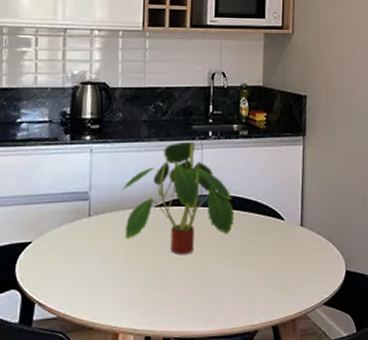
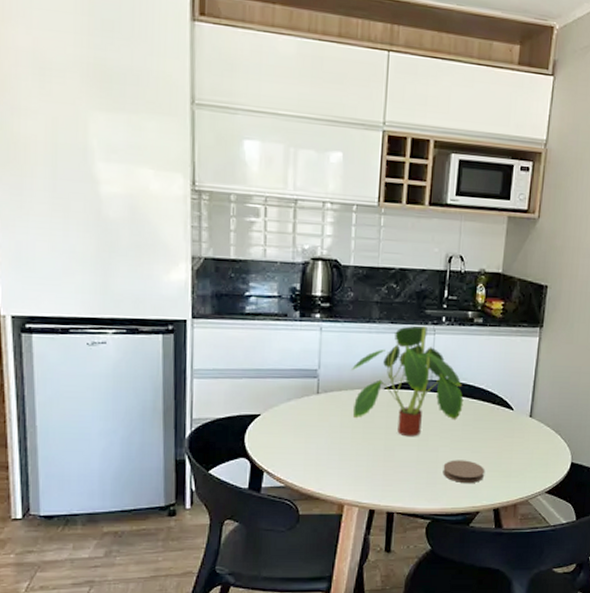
coaster: none [218,275,261,300] -> present [443,460,485,483]

